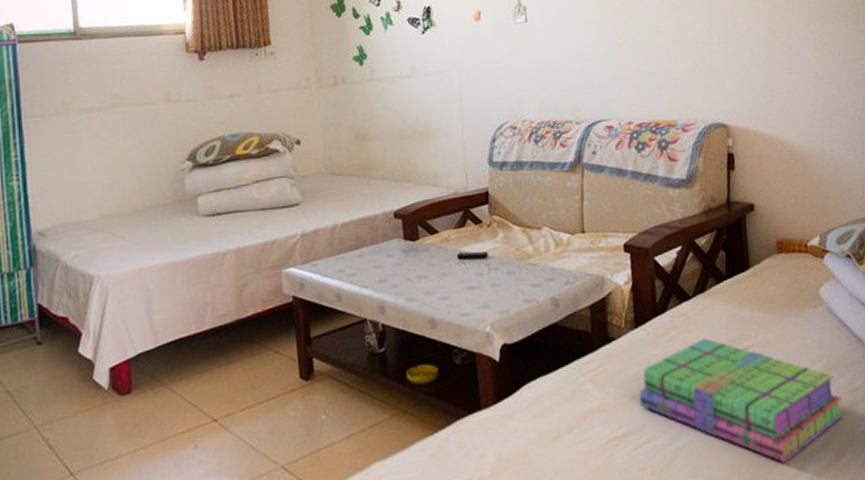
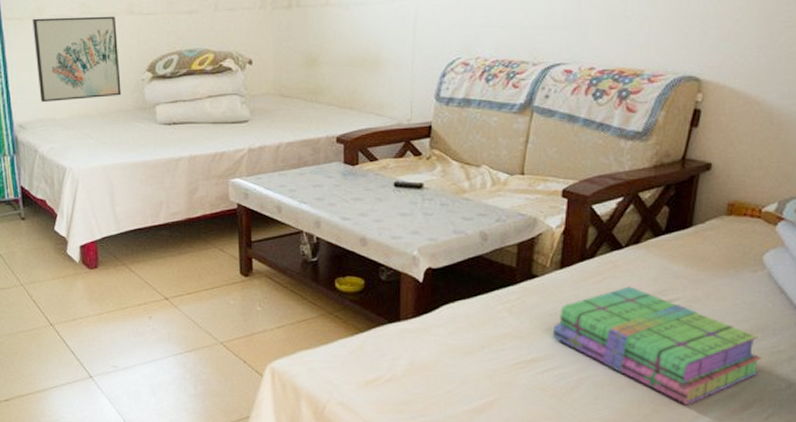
wall art: none [57,105,159,205] -> present [32,16,122,103]

